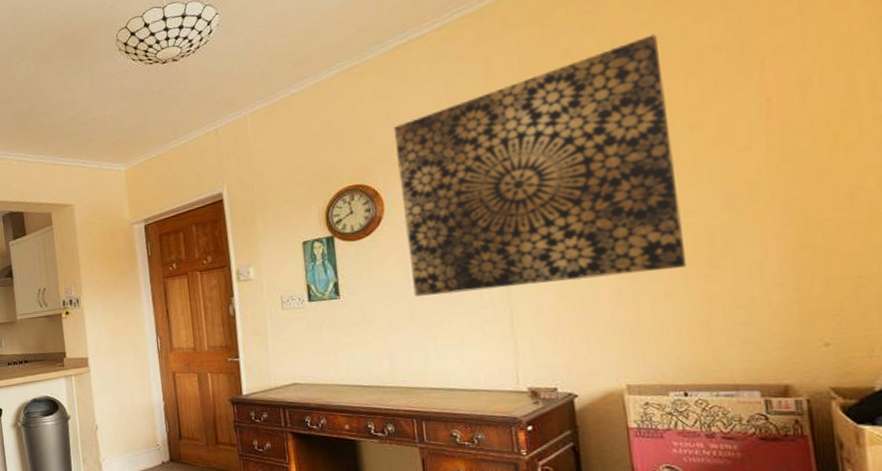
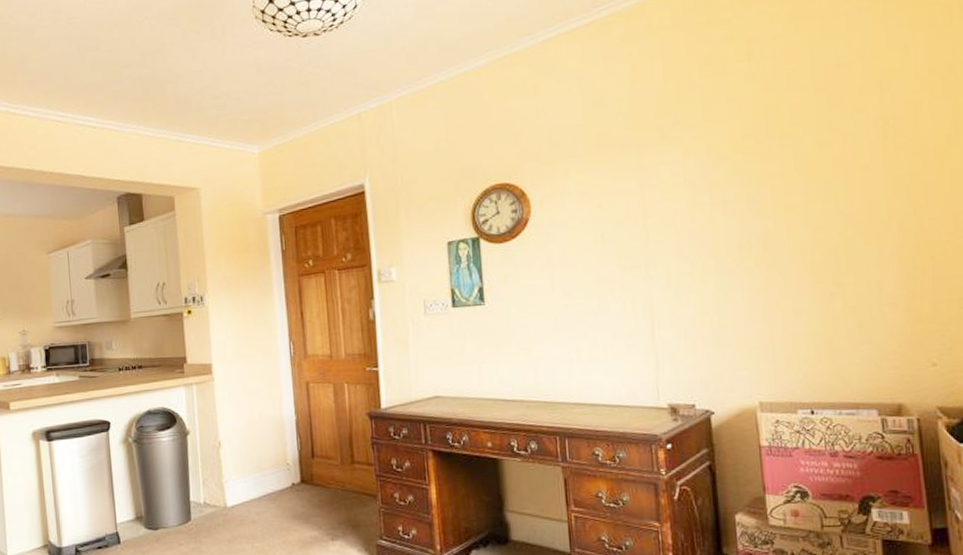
wall art: present [393,34,687,297] -> none [541,49,815,305]

